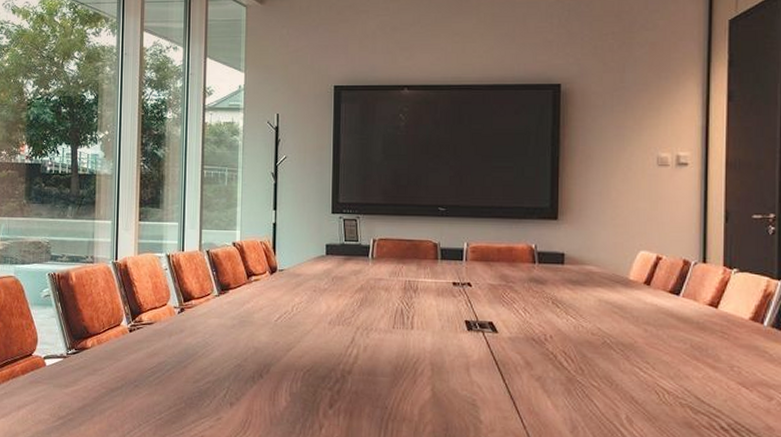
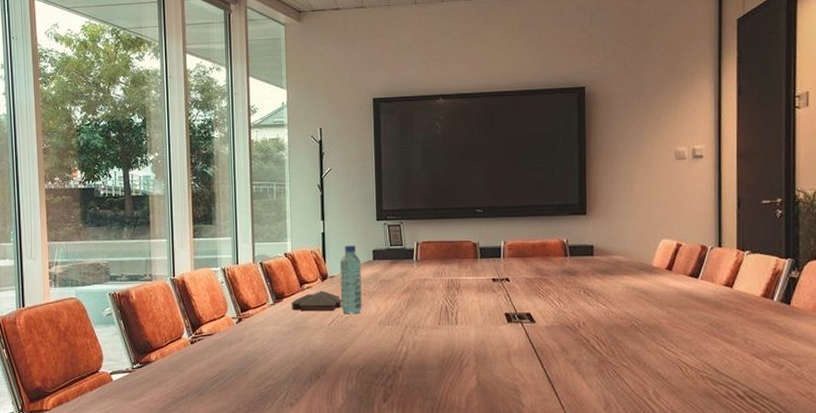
papers: none [236,284,291,307] -> present [291,290,342,312]
water bottle: none [289,237,313,312] -> present [339,245,362,314]

